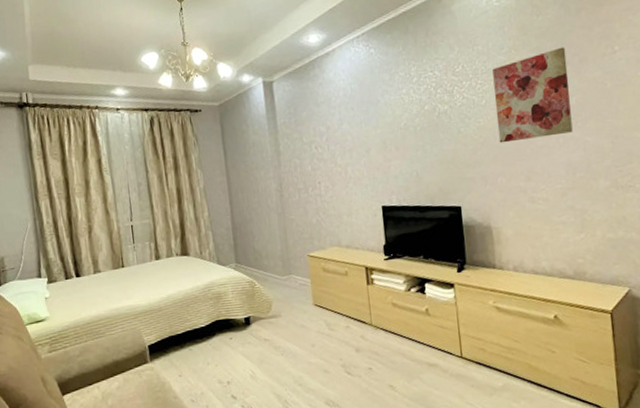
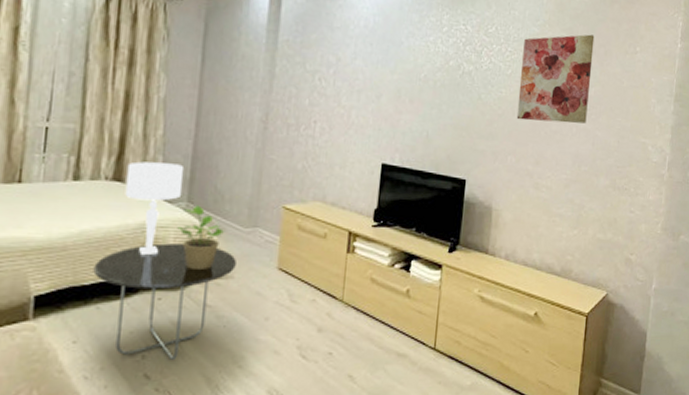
side table: none [181,295,281,383] -> present [93,243,236,360]
table lamp: none [189,235,231,308] -> present [124,161,185,256]
potted plant: none [232,264,267,314] -> present [177,205,224,271]

